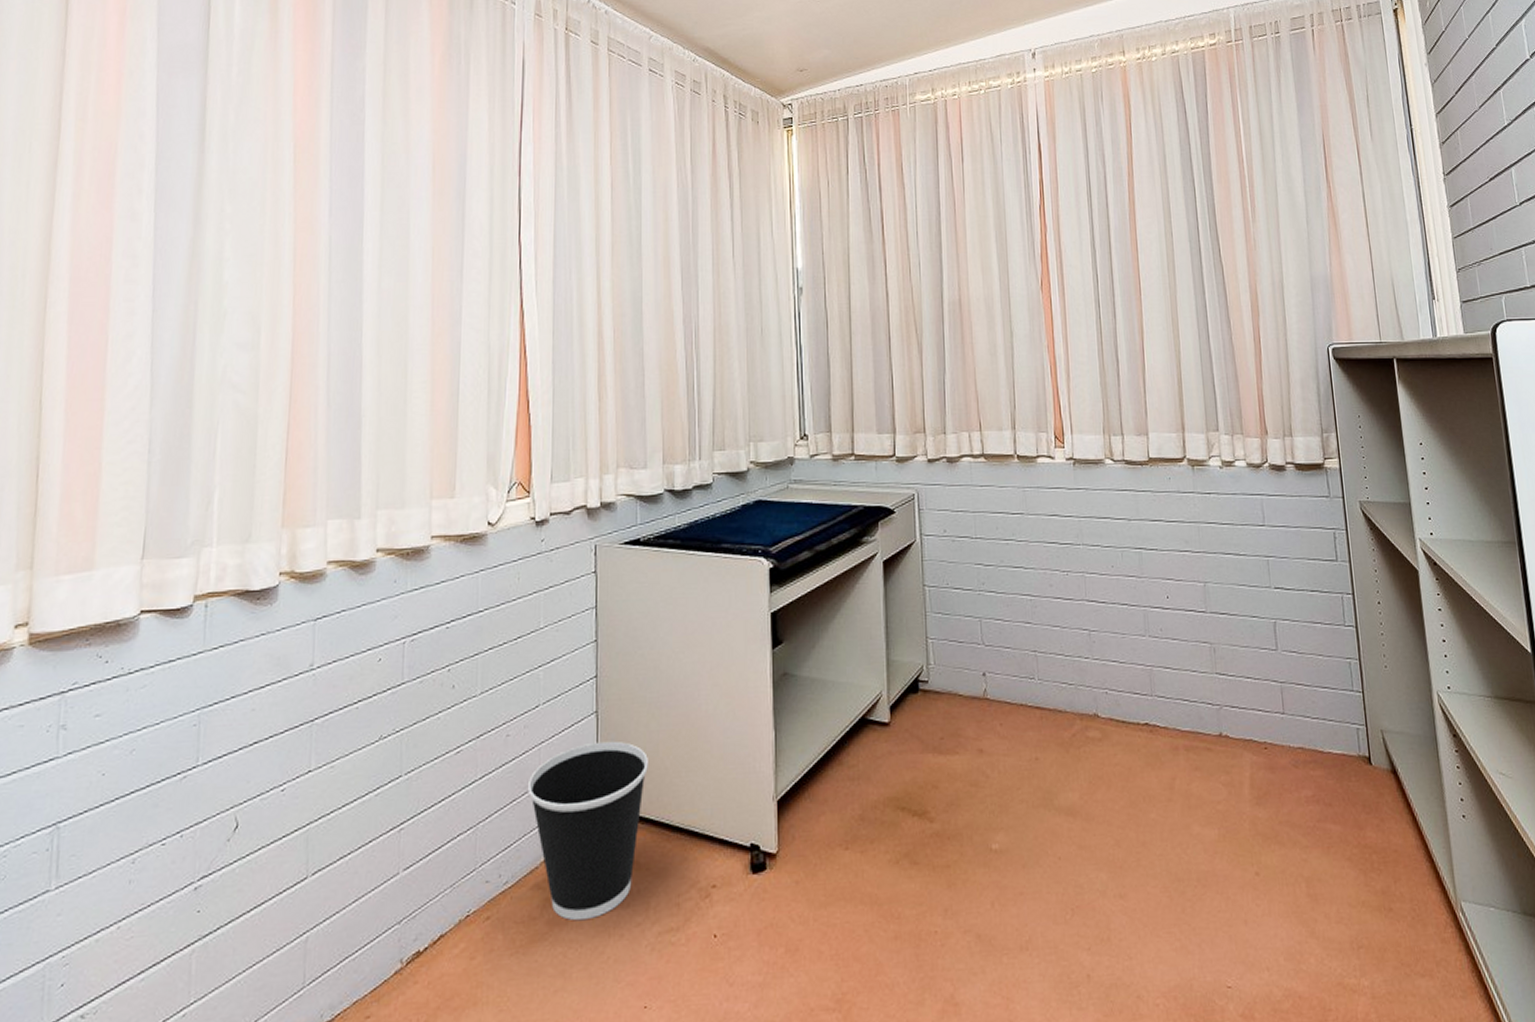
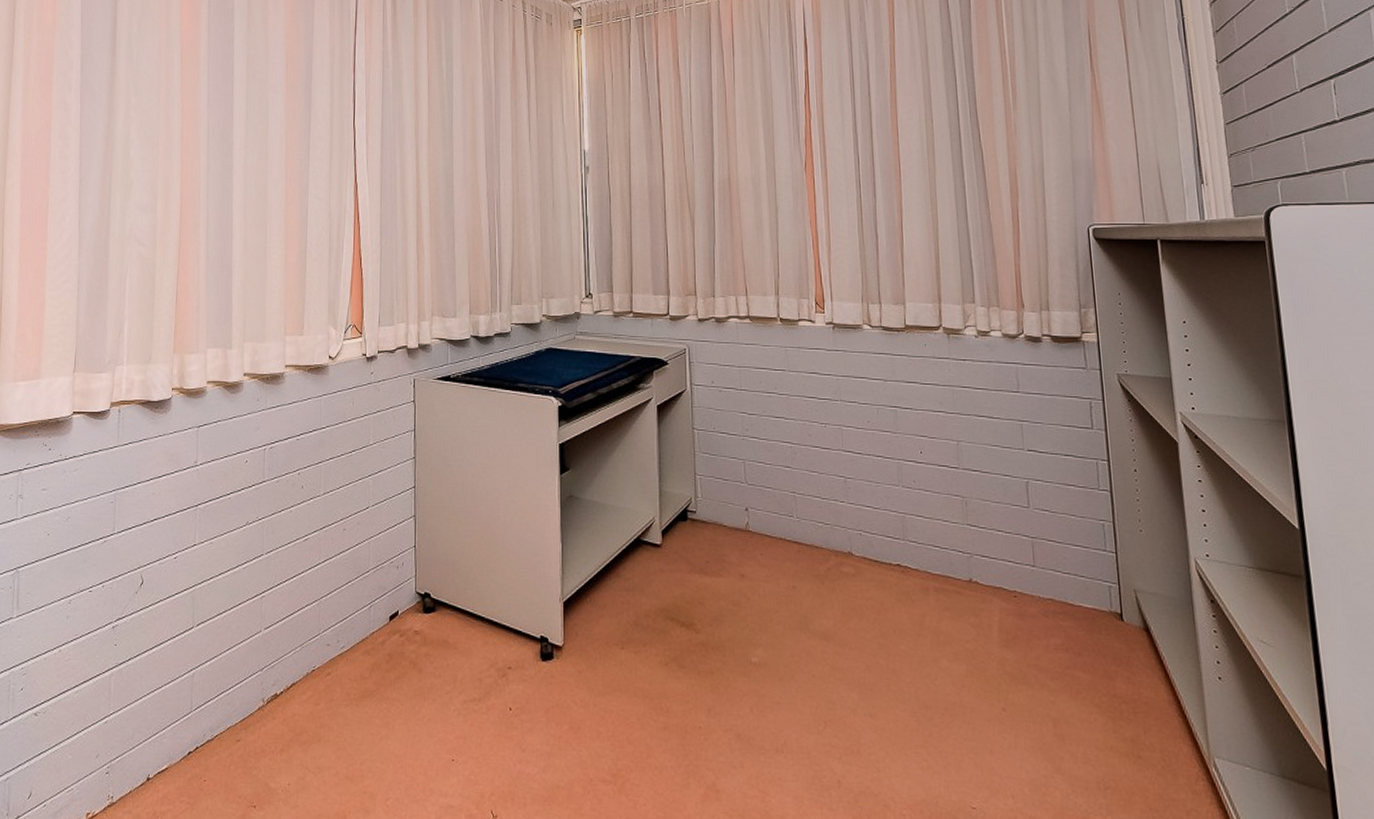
wastebasket: present [527,741,648,921] -> none [359,540,456,684]

